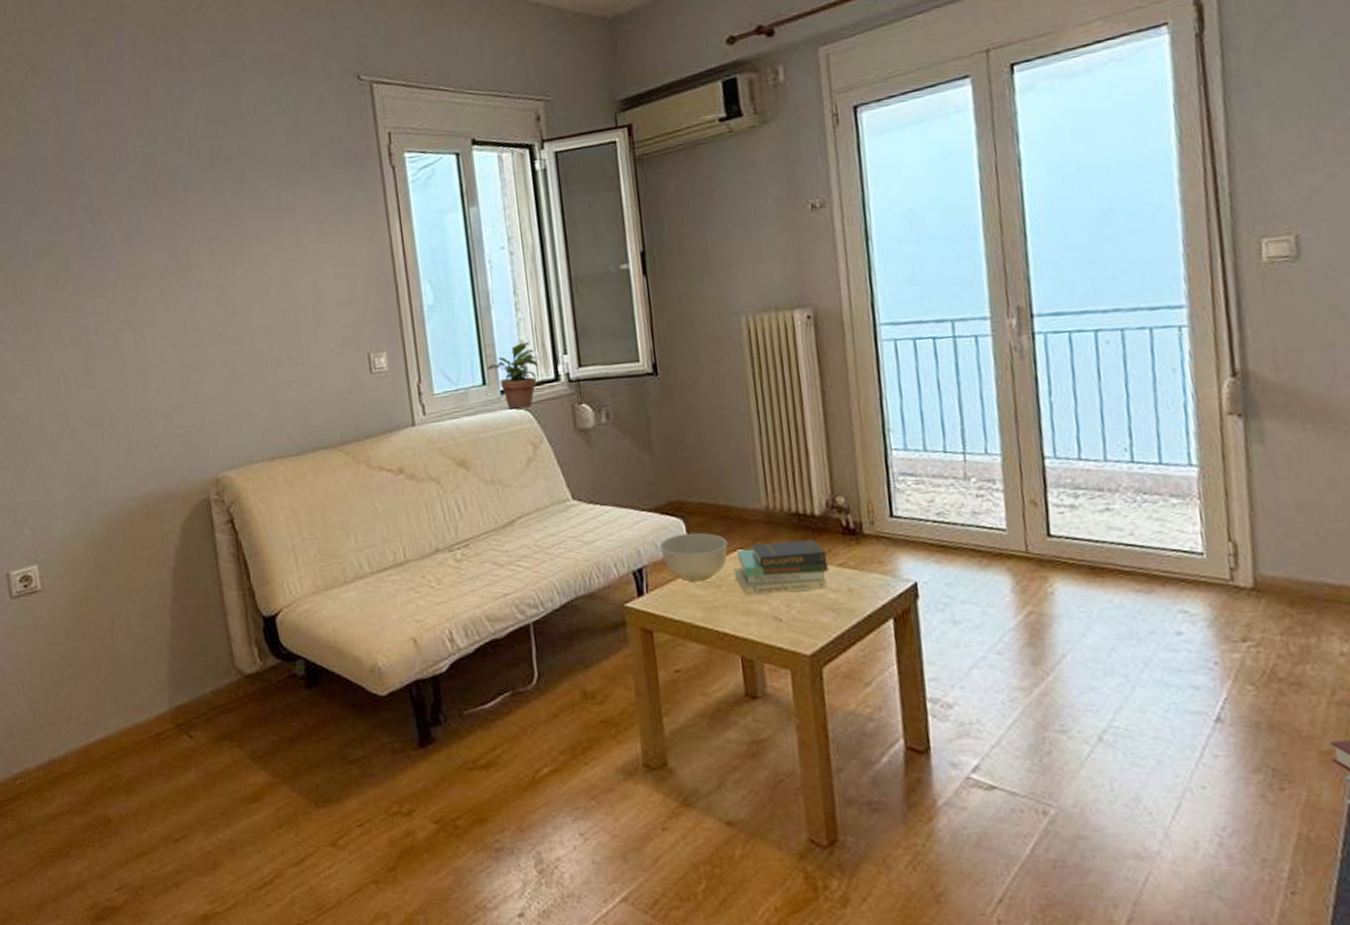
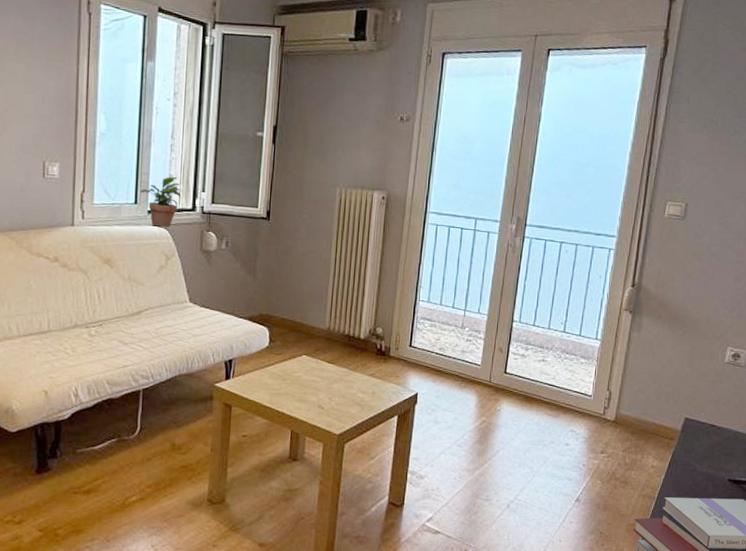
bowl: present [660,532,728,583] -> none [248,338,297,375]
books: present [733,540,829,596] -> none [297,353,363,391]

